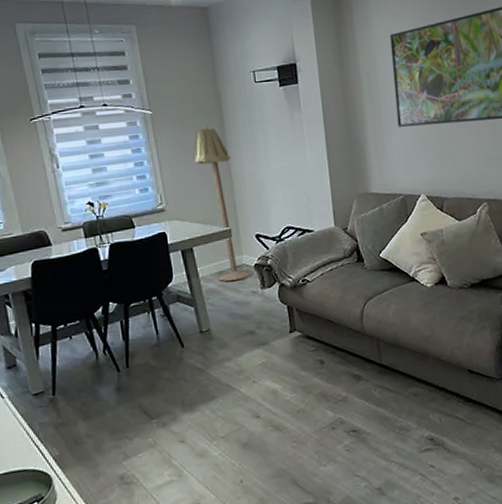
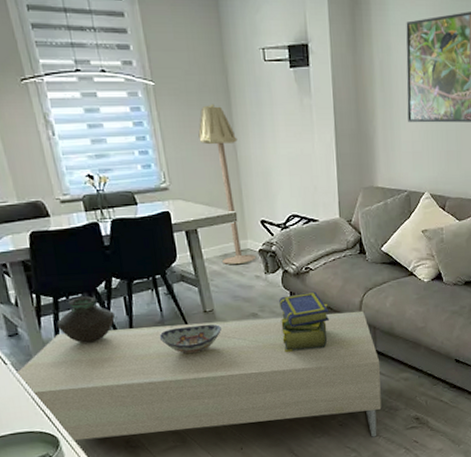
coffee table: none [12,321,391,480] -> present [16,310,382,442]
vase: none [54,322,112,372] -> present [56,296,116,343]
decorative bowl: none [155,344,218,378] -> present [159,324,221,354]
stack of books: none [276,304,329,371] -> present [279,291,329,352]

